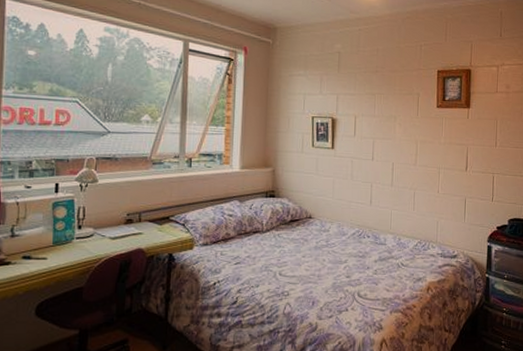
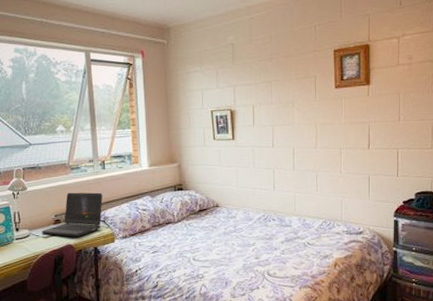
laptop computer: none [108,189,185,240] -> present [41,192,103,237]

